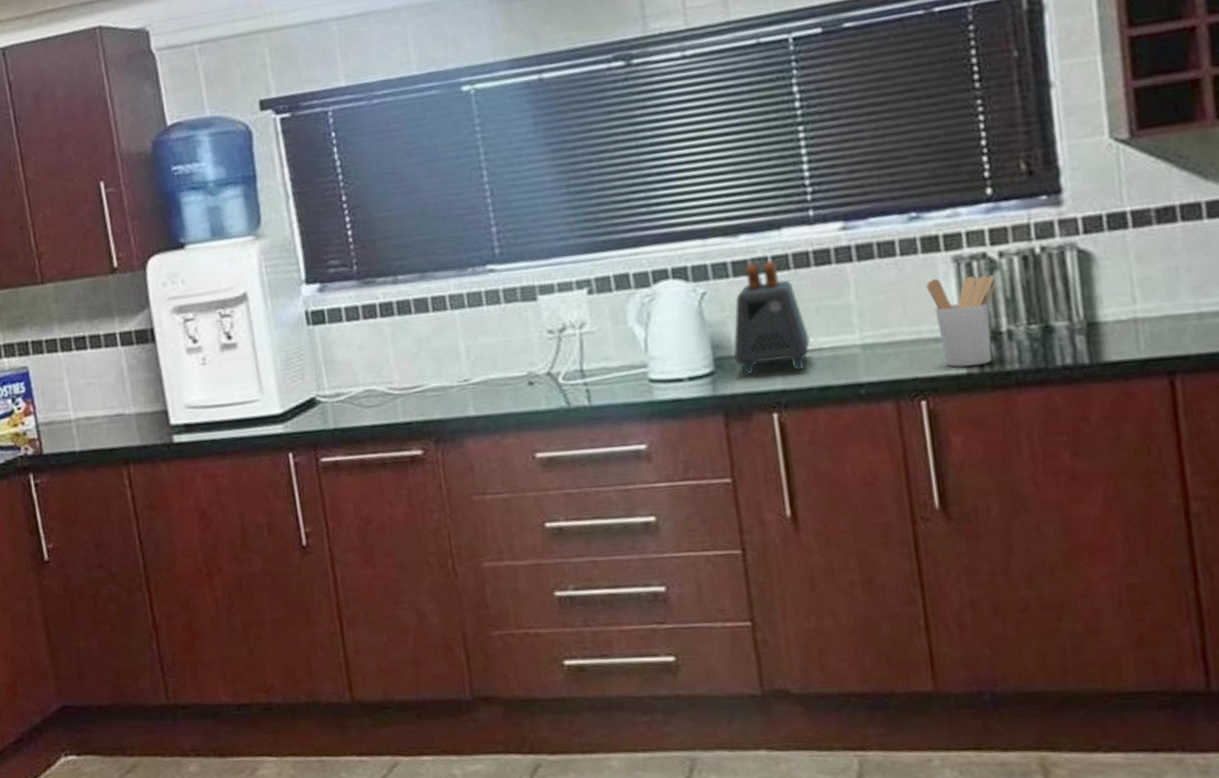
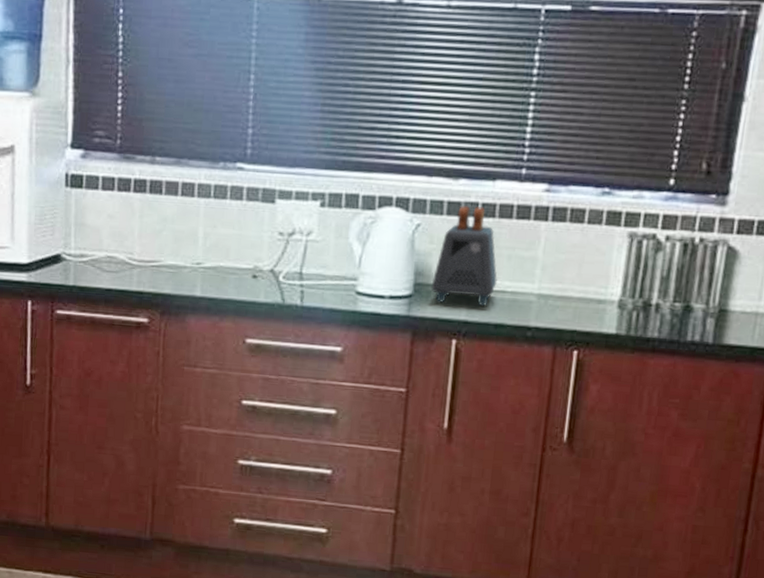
utensil holder: present [926,275,997,367] -> none [601,248,658,329]

